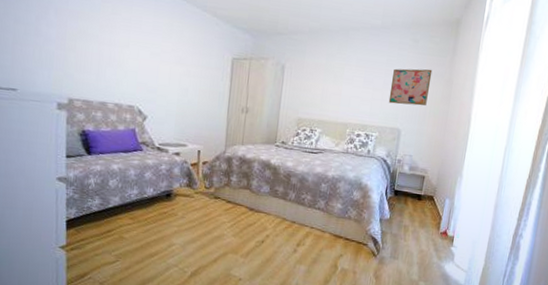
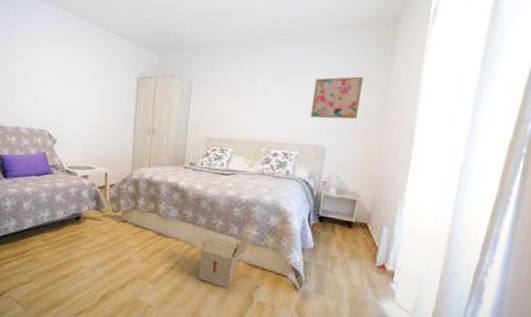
cardboard box: none [279,205,336,259] -> present [188,230,251,289]

